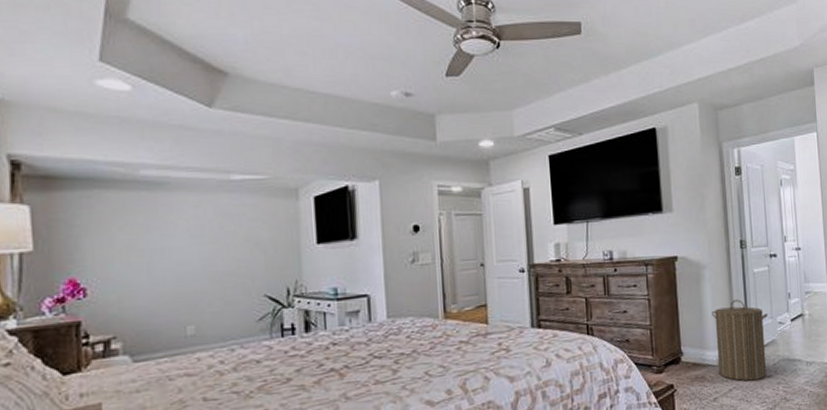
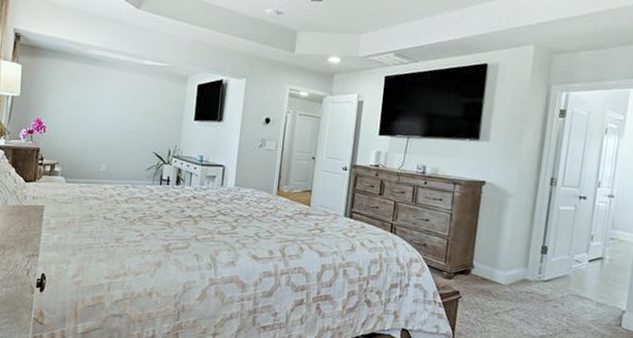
laundry hamper: present [712,299,767,381] -> none [505,230,565,307]

